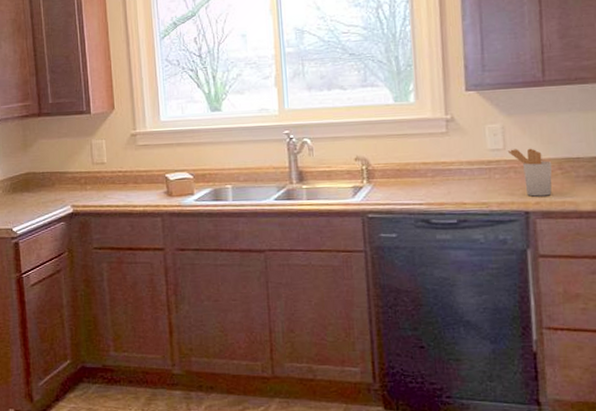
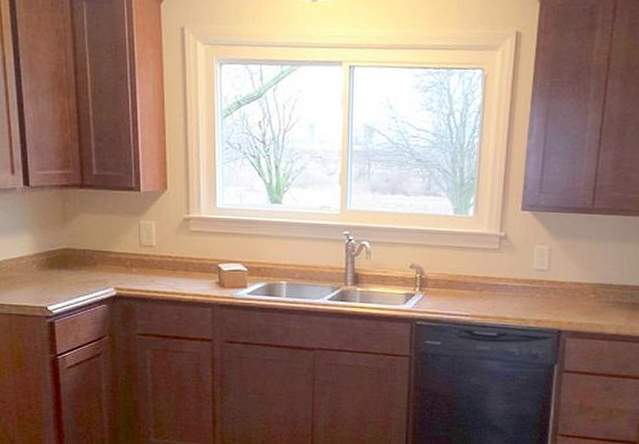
utensil holder: present [507,148,552,197] -> none [550,271,588,318]

